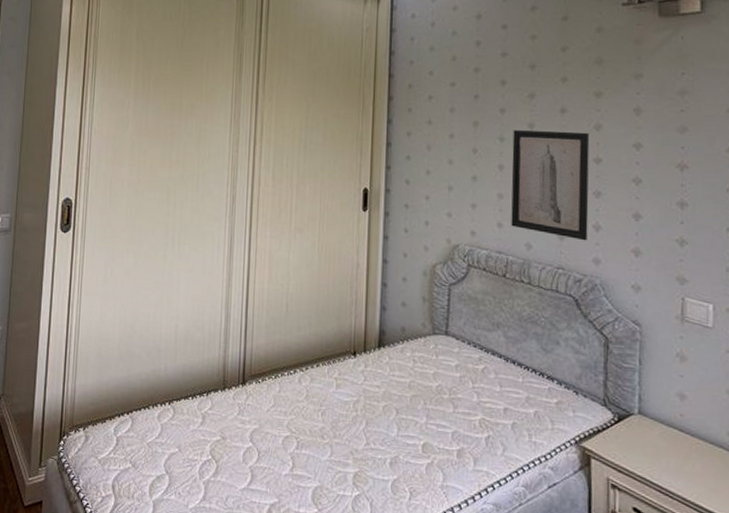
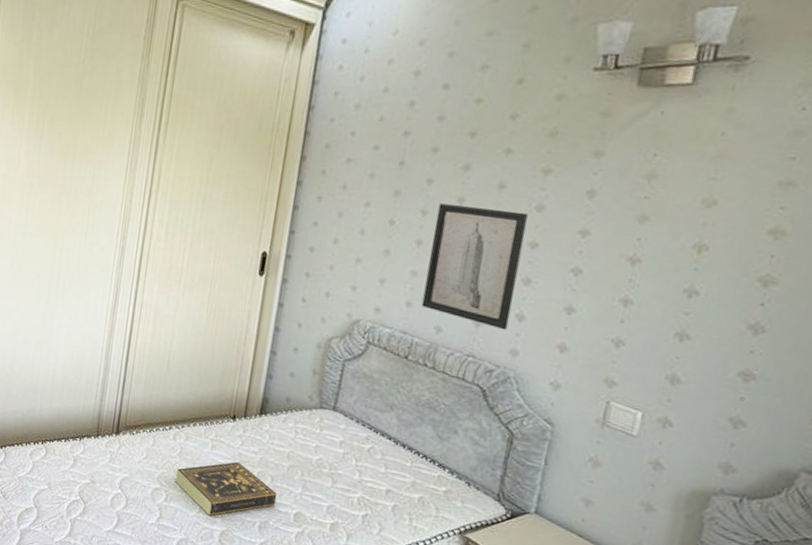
book: none [305,398,404,458] -> present [175,461,277,516]

